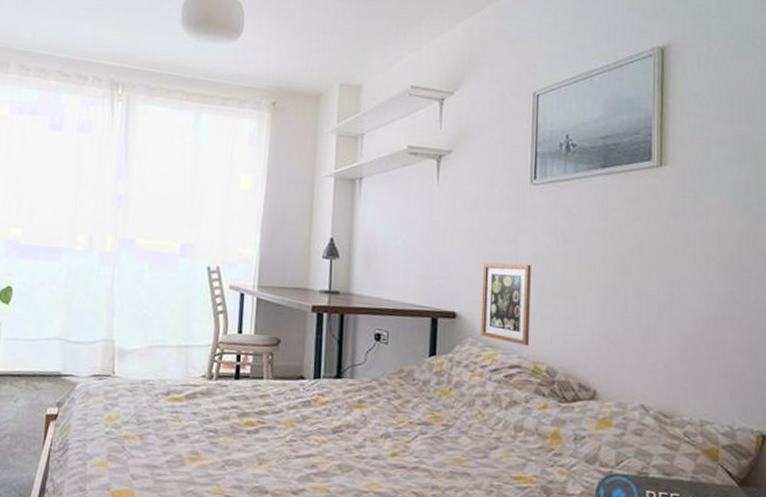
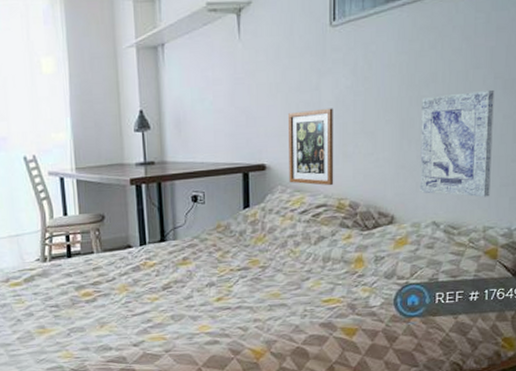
wall art: none [625,268,707,387] -> present [419,90,495,198]

